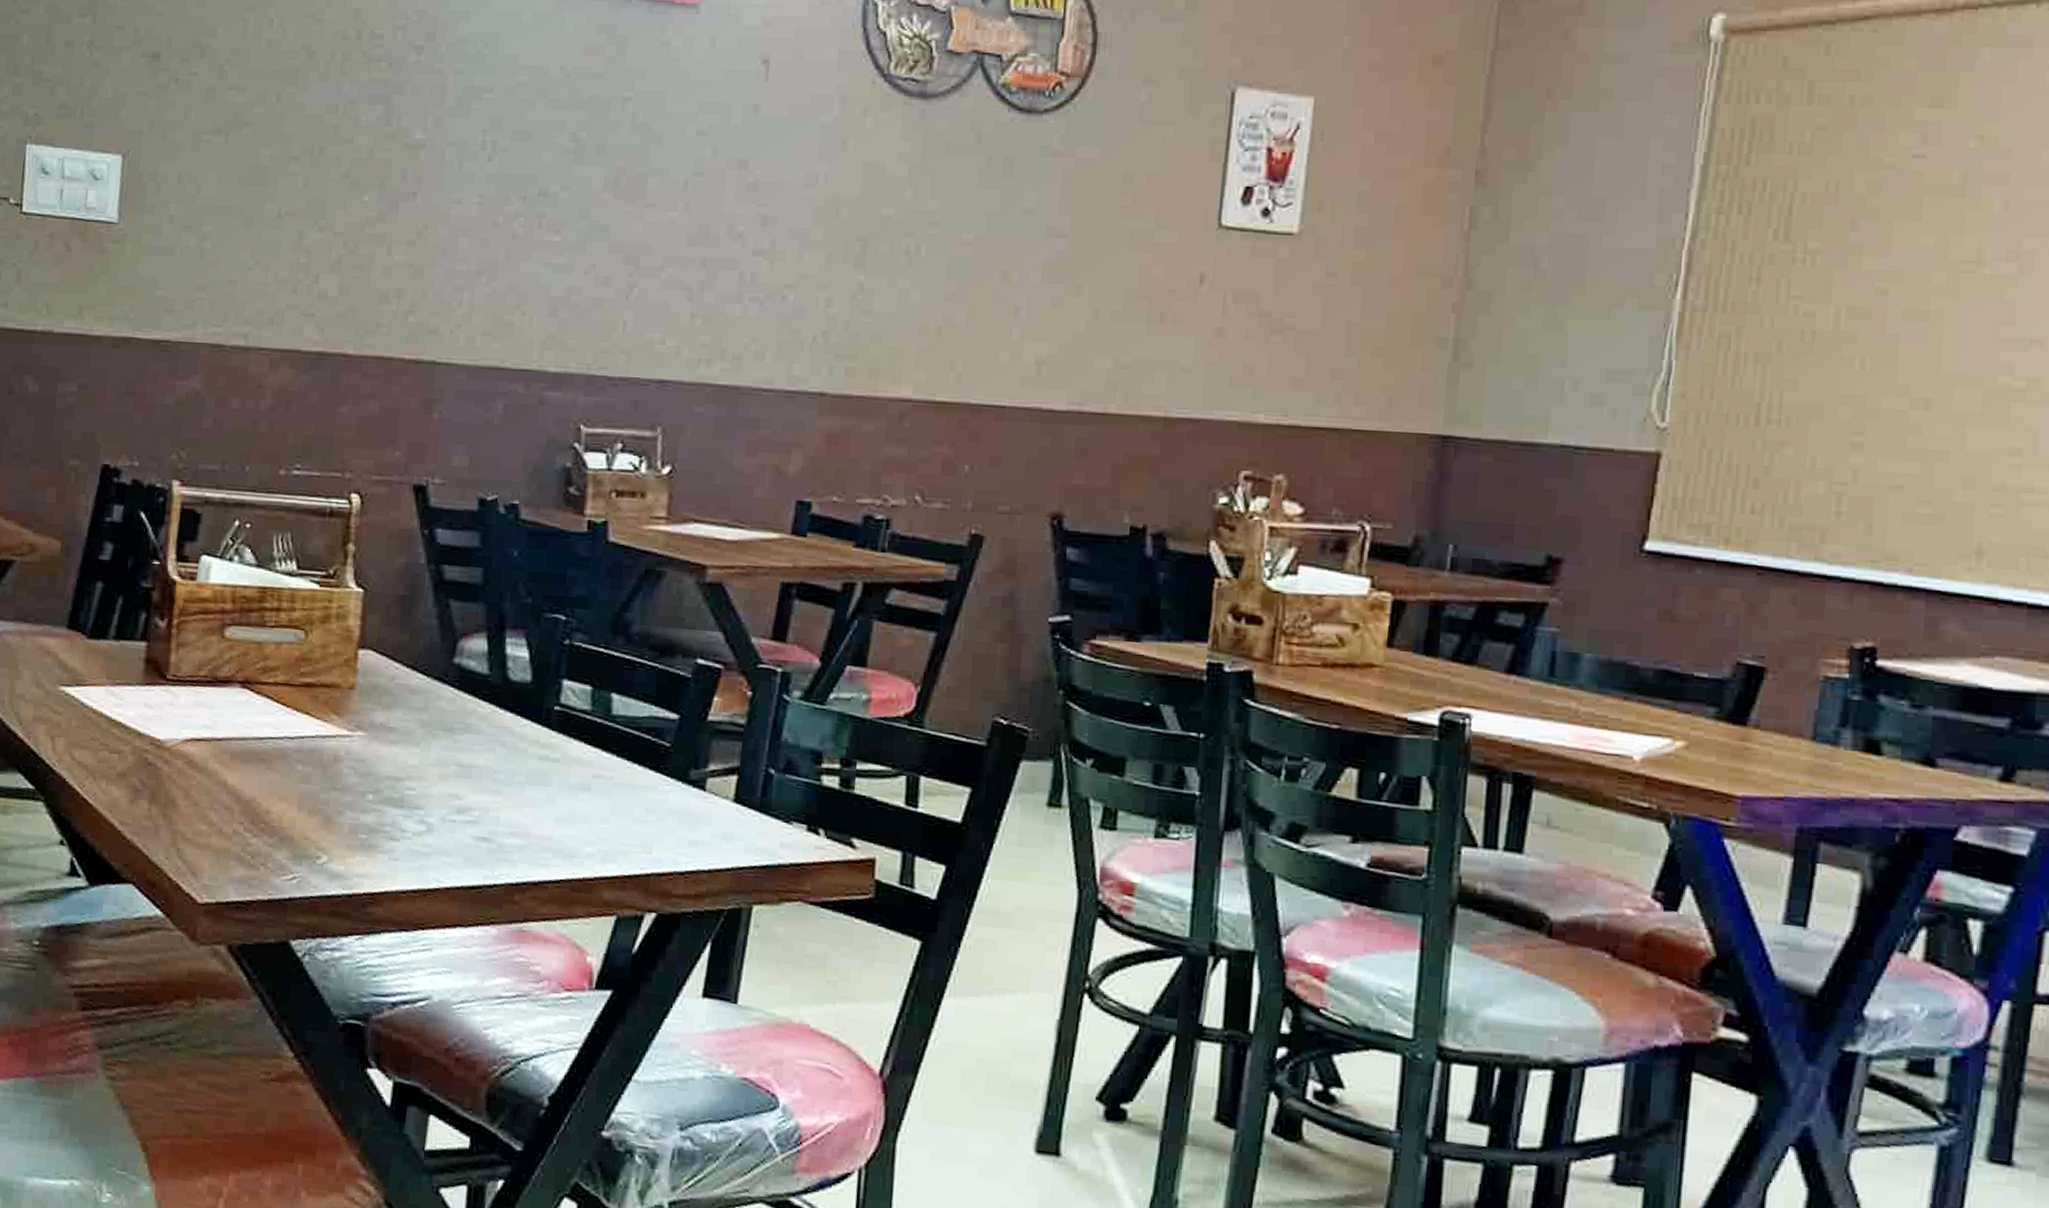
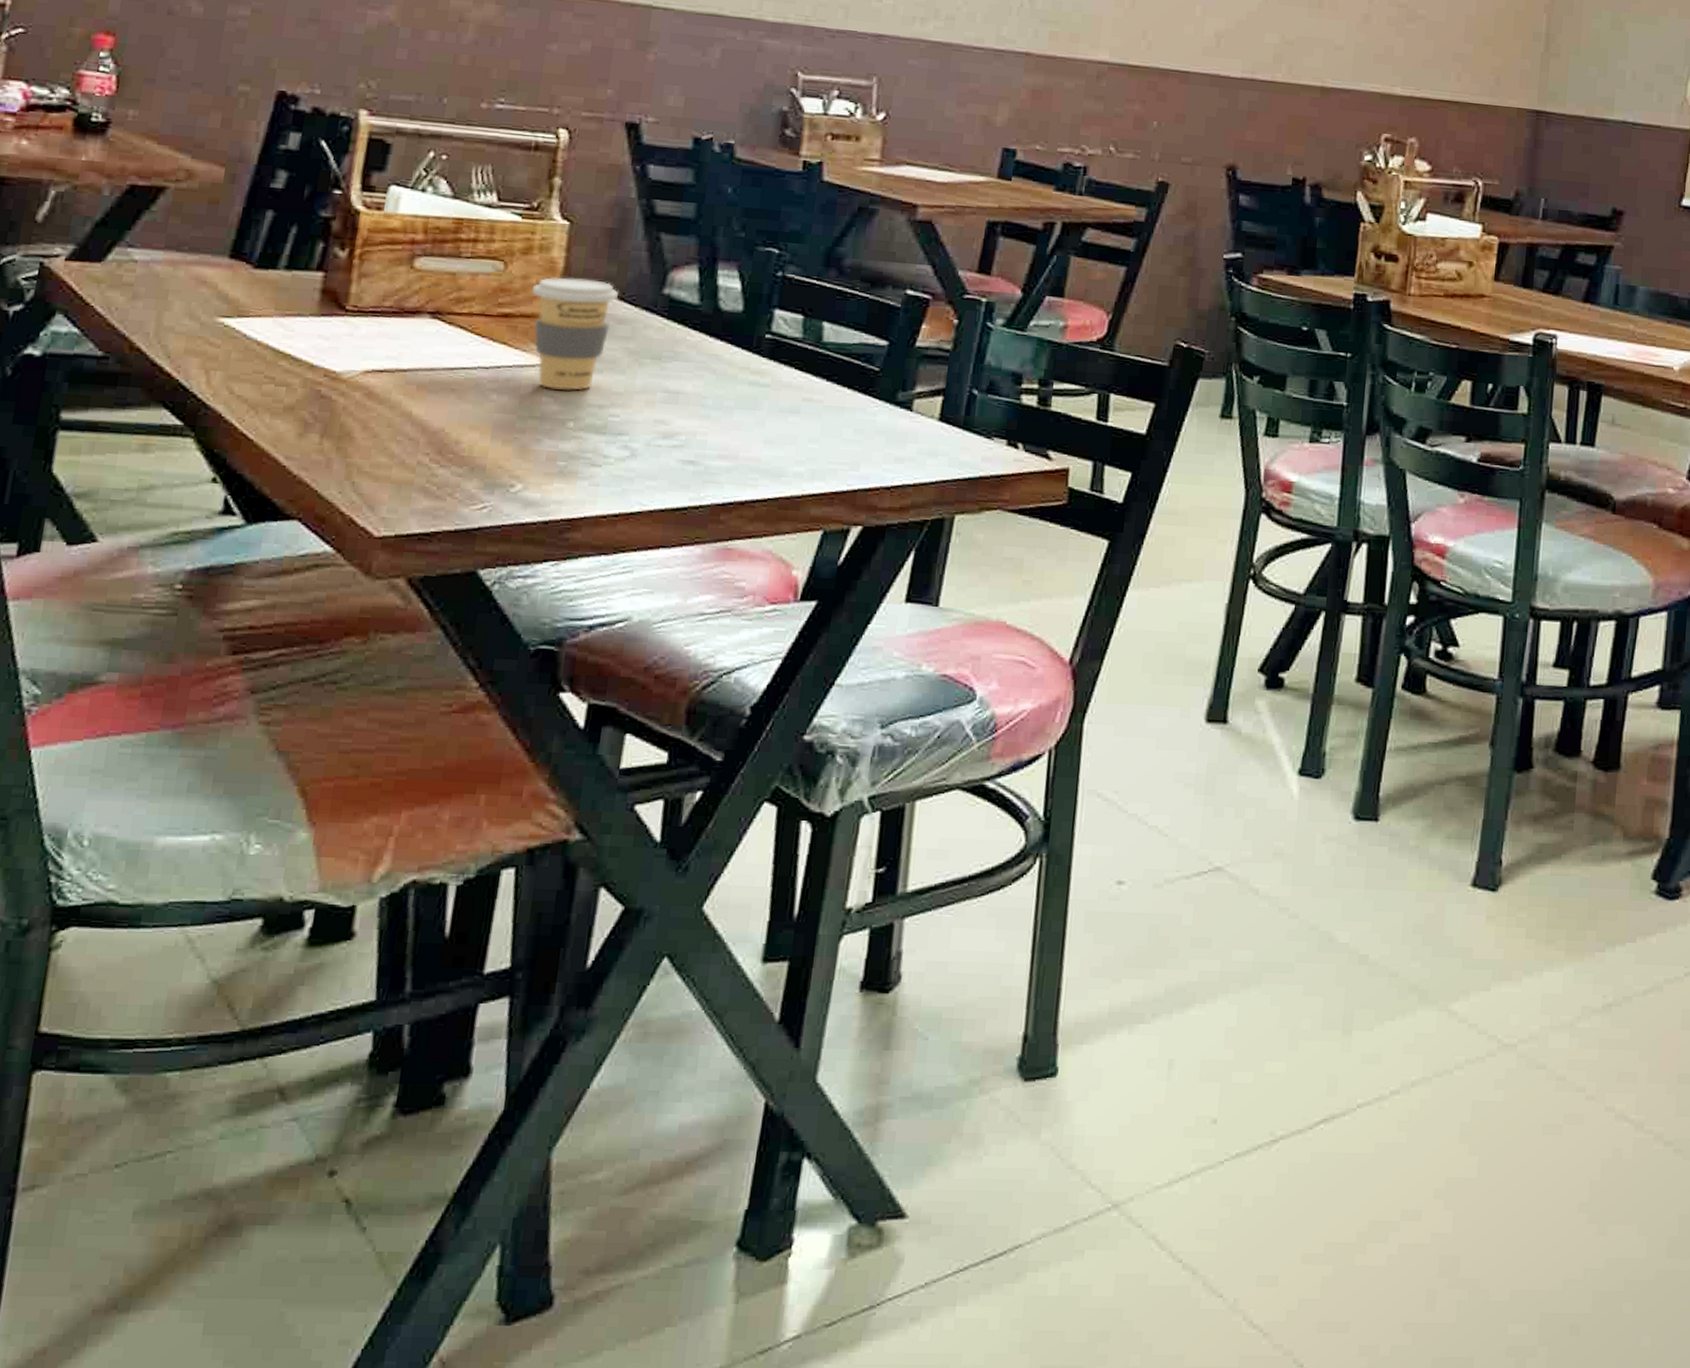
coffee cup: none [331,646,412,762] -> present [532,277,619,391]

